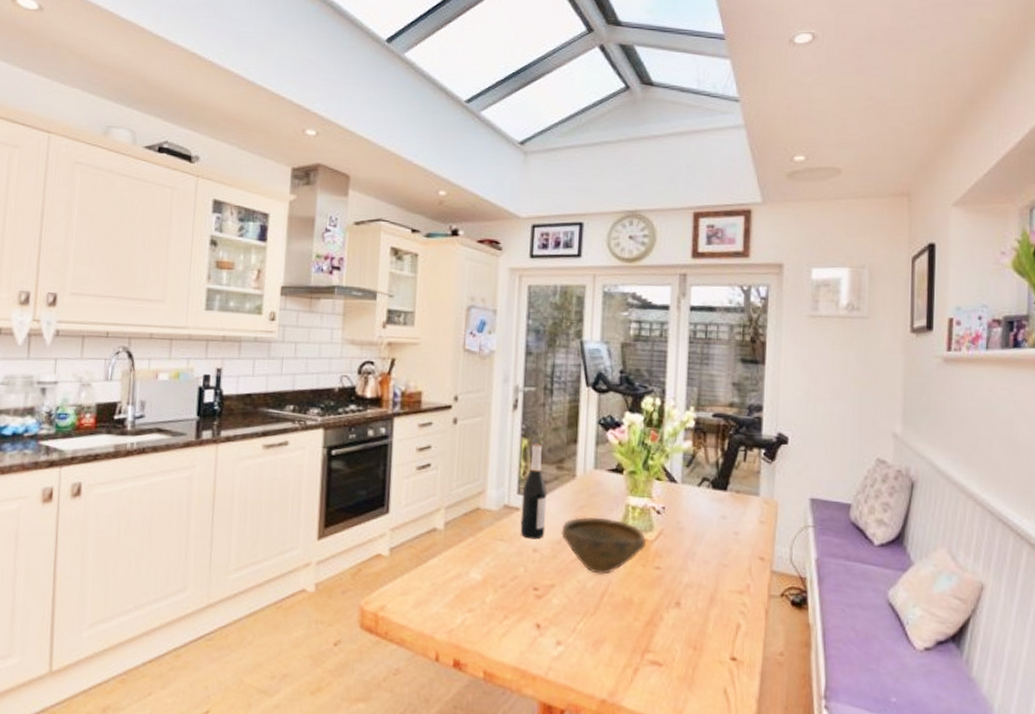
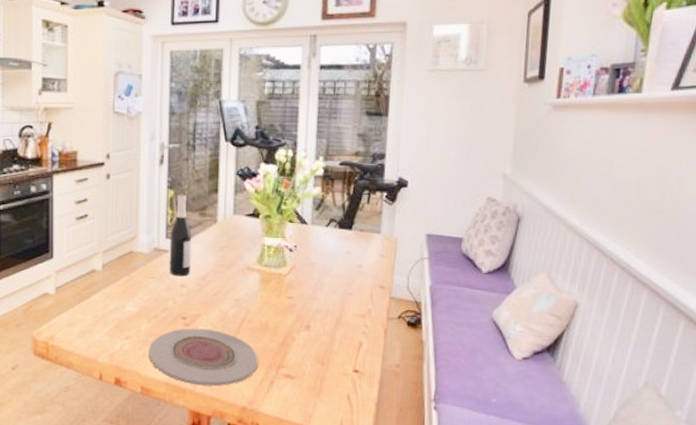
plate: none [494,601,621,673] -> present [149,328,258,386]
bowl: present [561,517,646,575] -> none [205,256,280,304]

